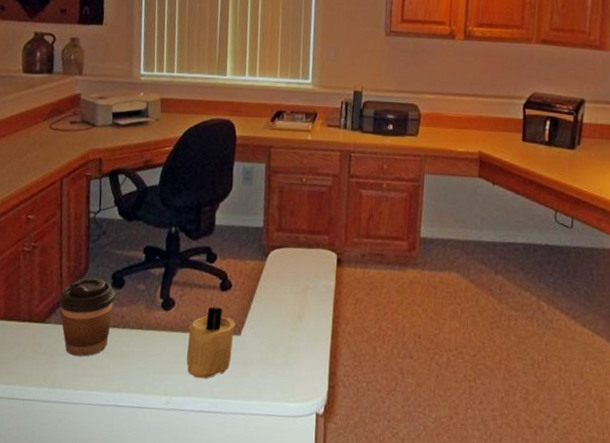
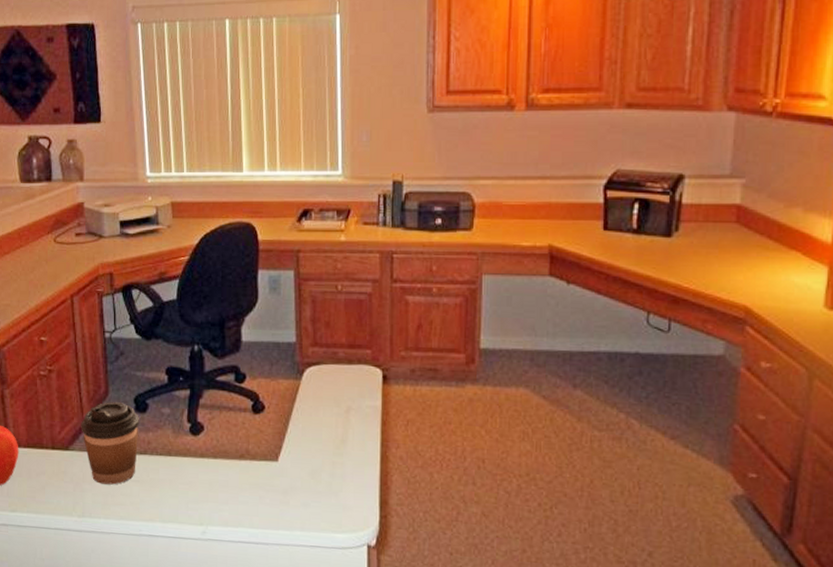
candle: present [186,305,235,379] -> none [220,429,271,508]

